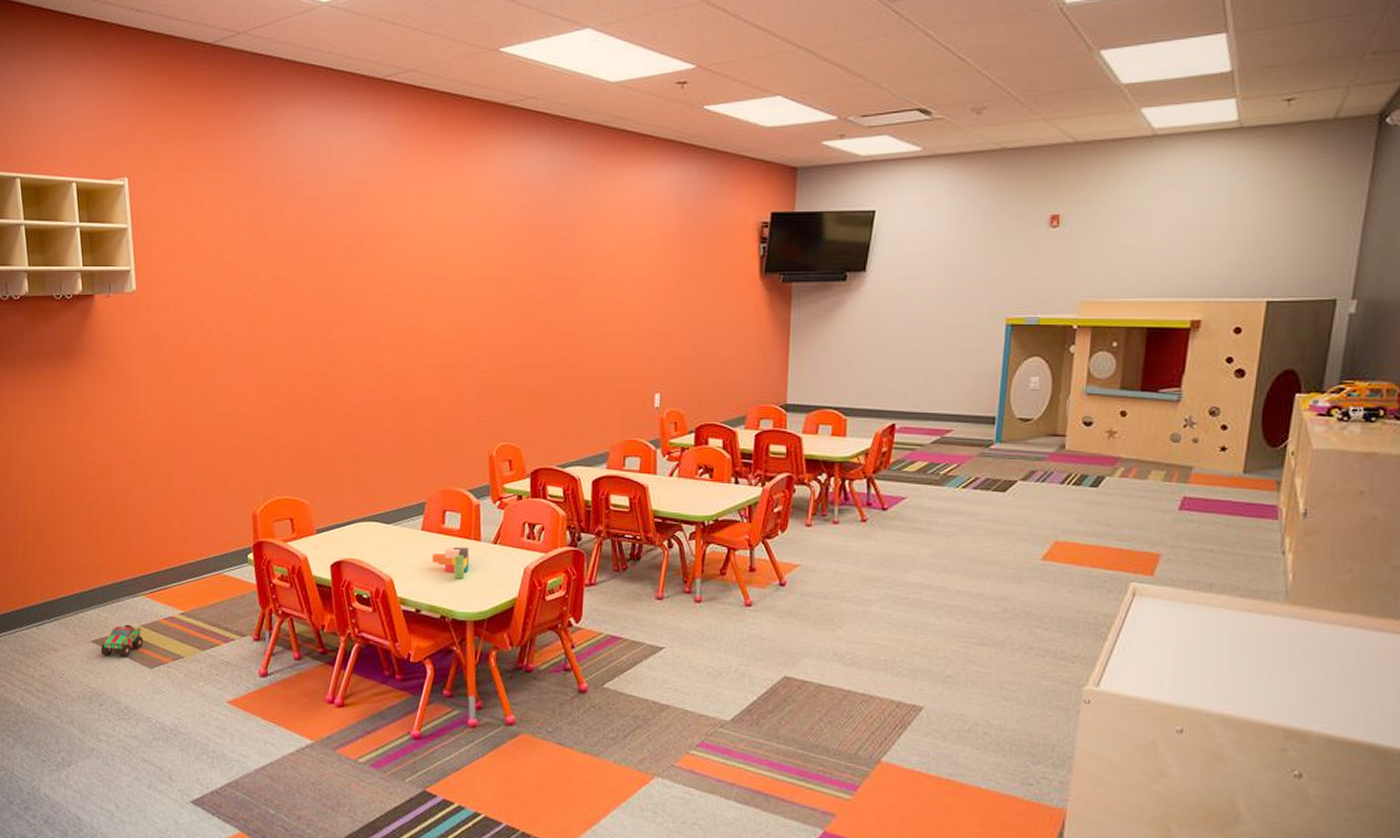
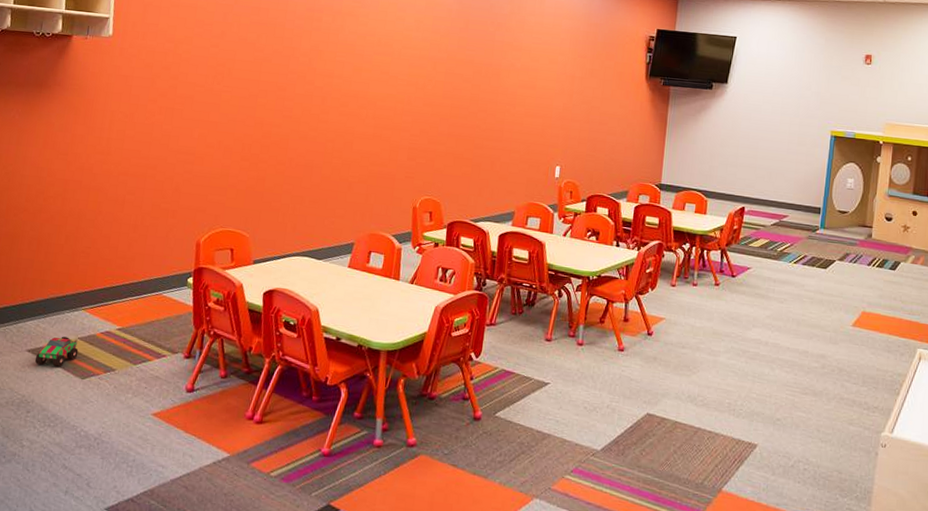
toy blocks: present [431,546,470,579] -> none [355,283,389,313]

